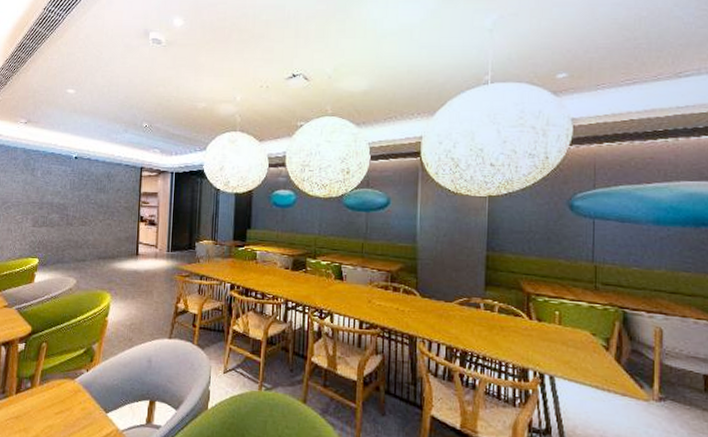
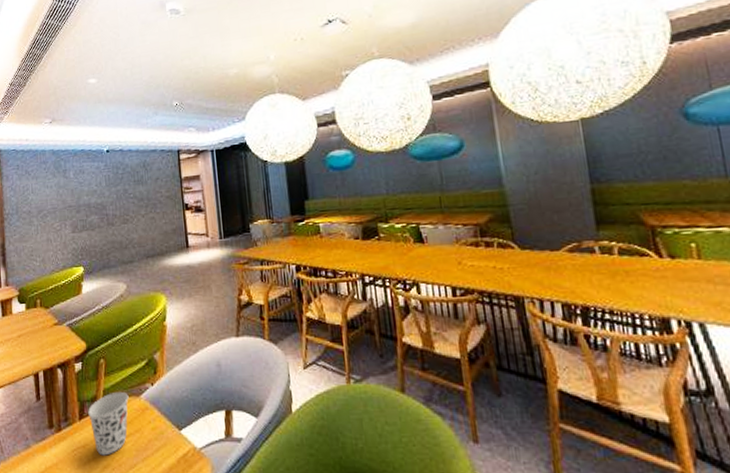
cup: none [25,373,65,428] -> present [88,391,129,456]

